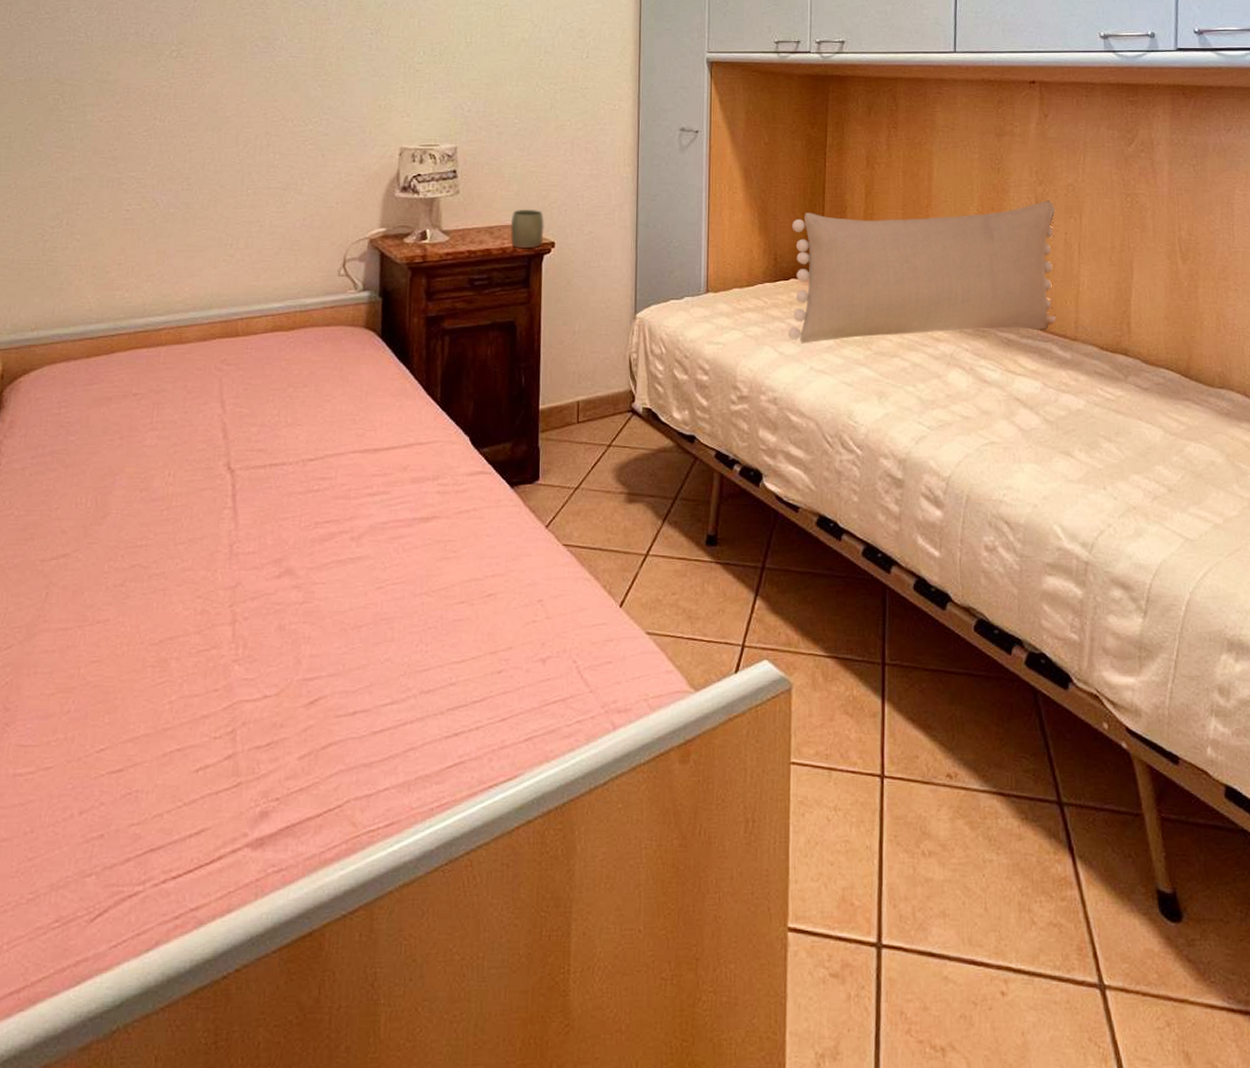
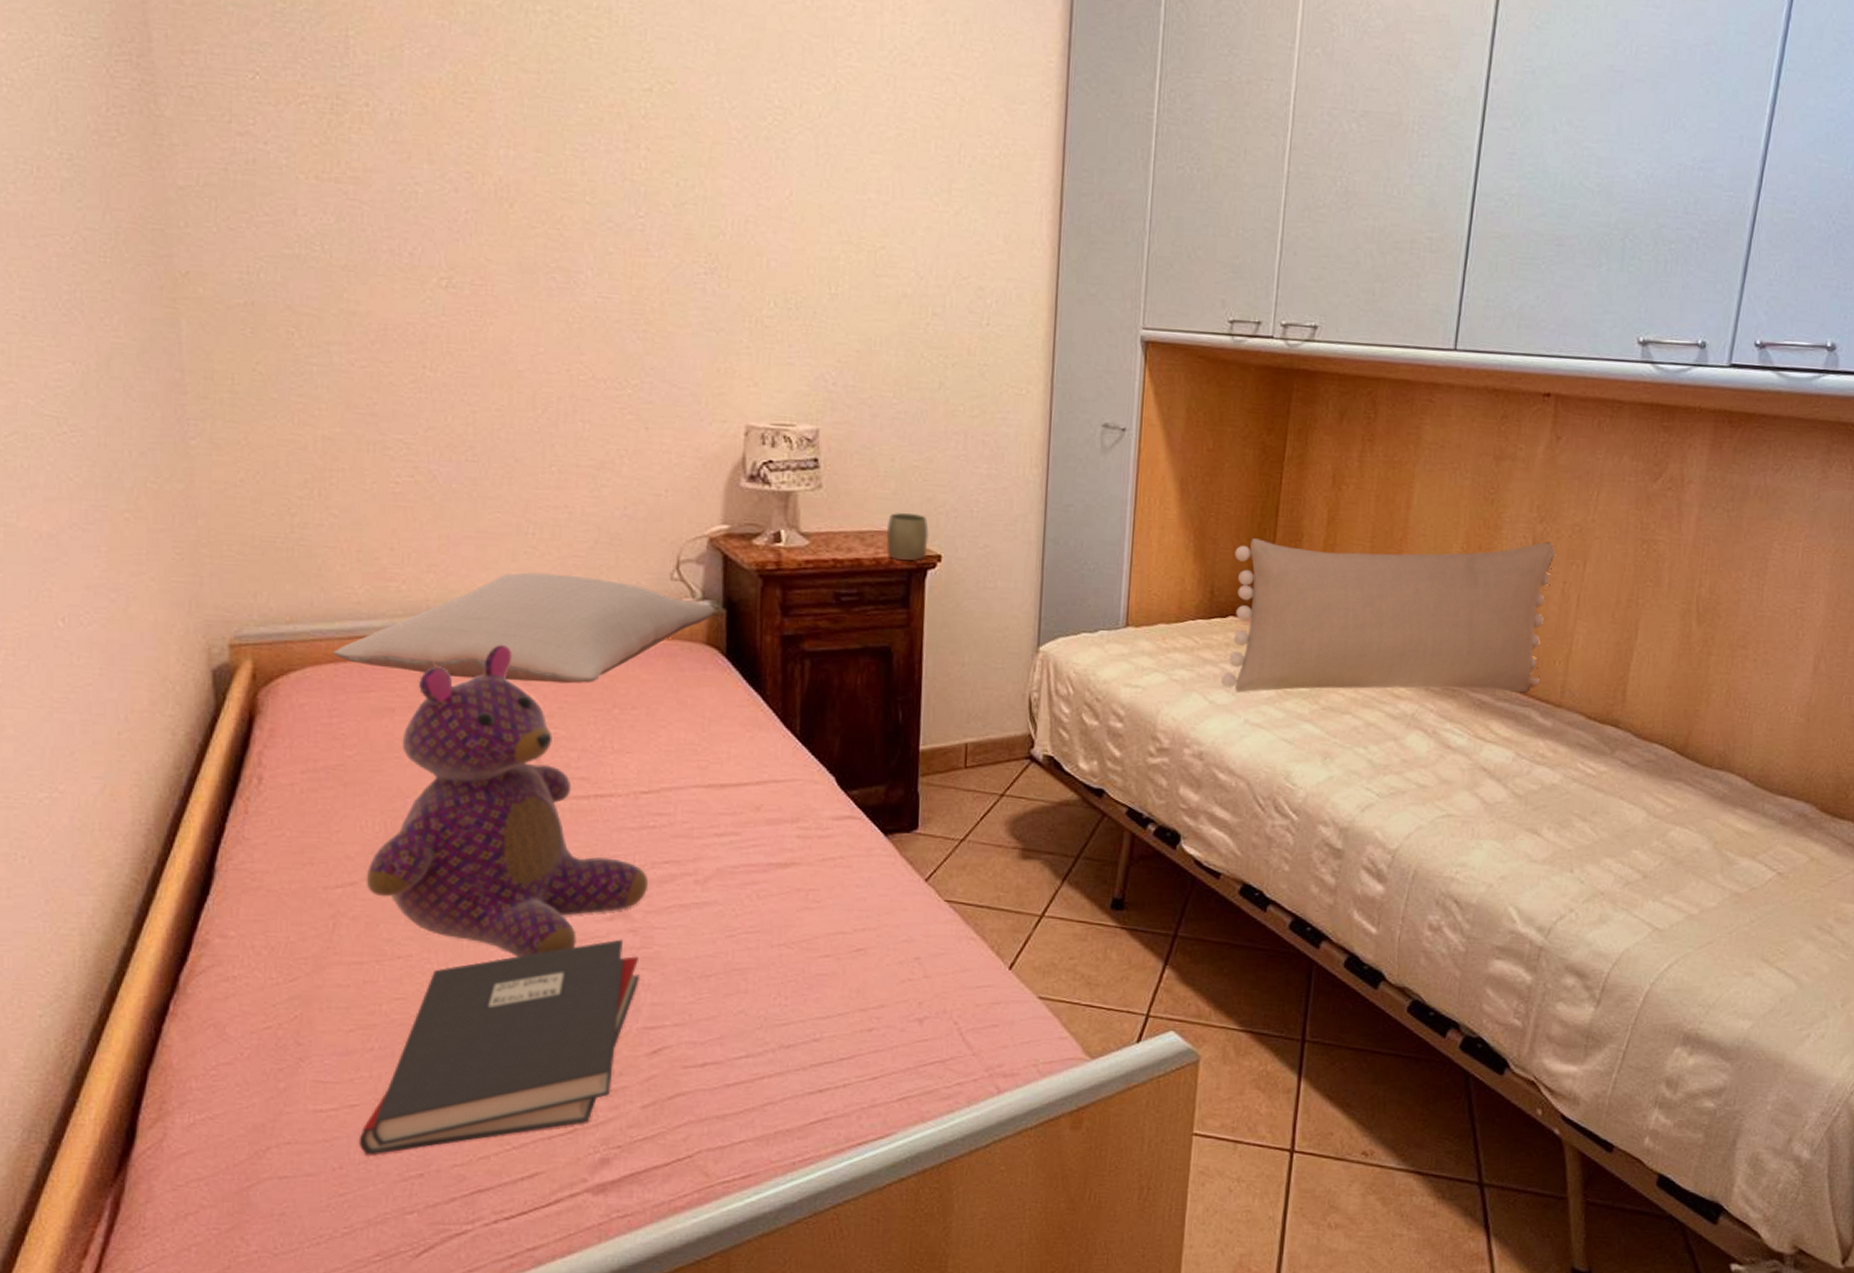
hardback book: none [49,595,302,818] -> present [358,939,641,1156]
pillow: none [66,276,374,368] -> present [333,572,716,684]
teddy bear: none [76,337,312,617] -> present [366,644,649,958]

